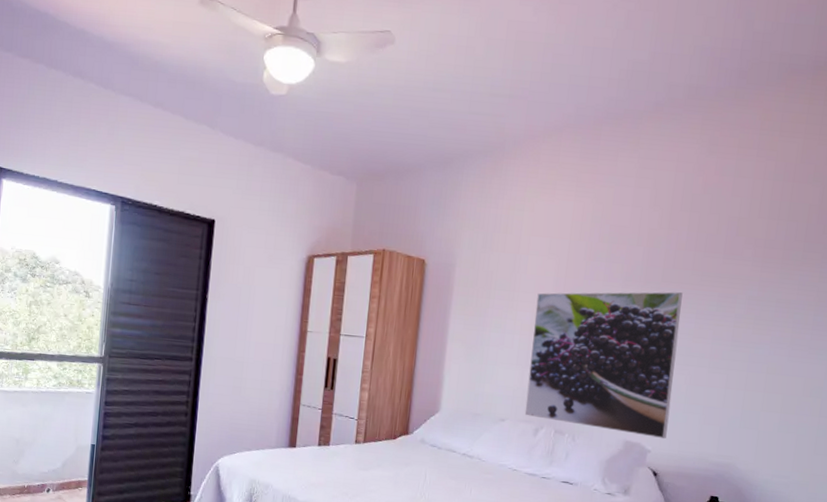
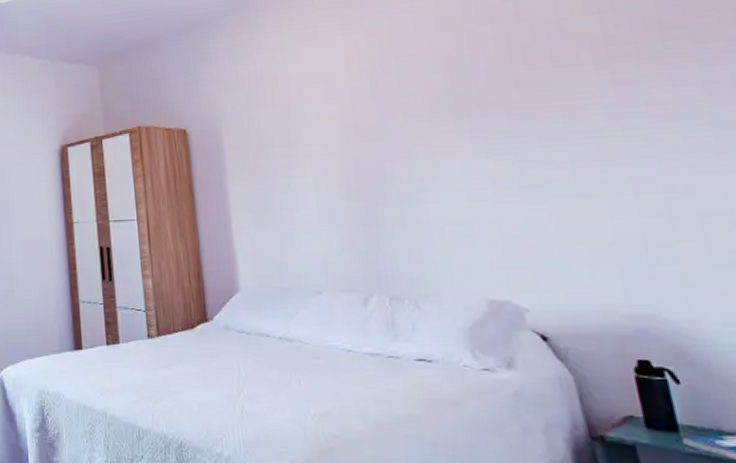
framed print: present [524,291,683,438] -> none [325,115,546,292]

